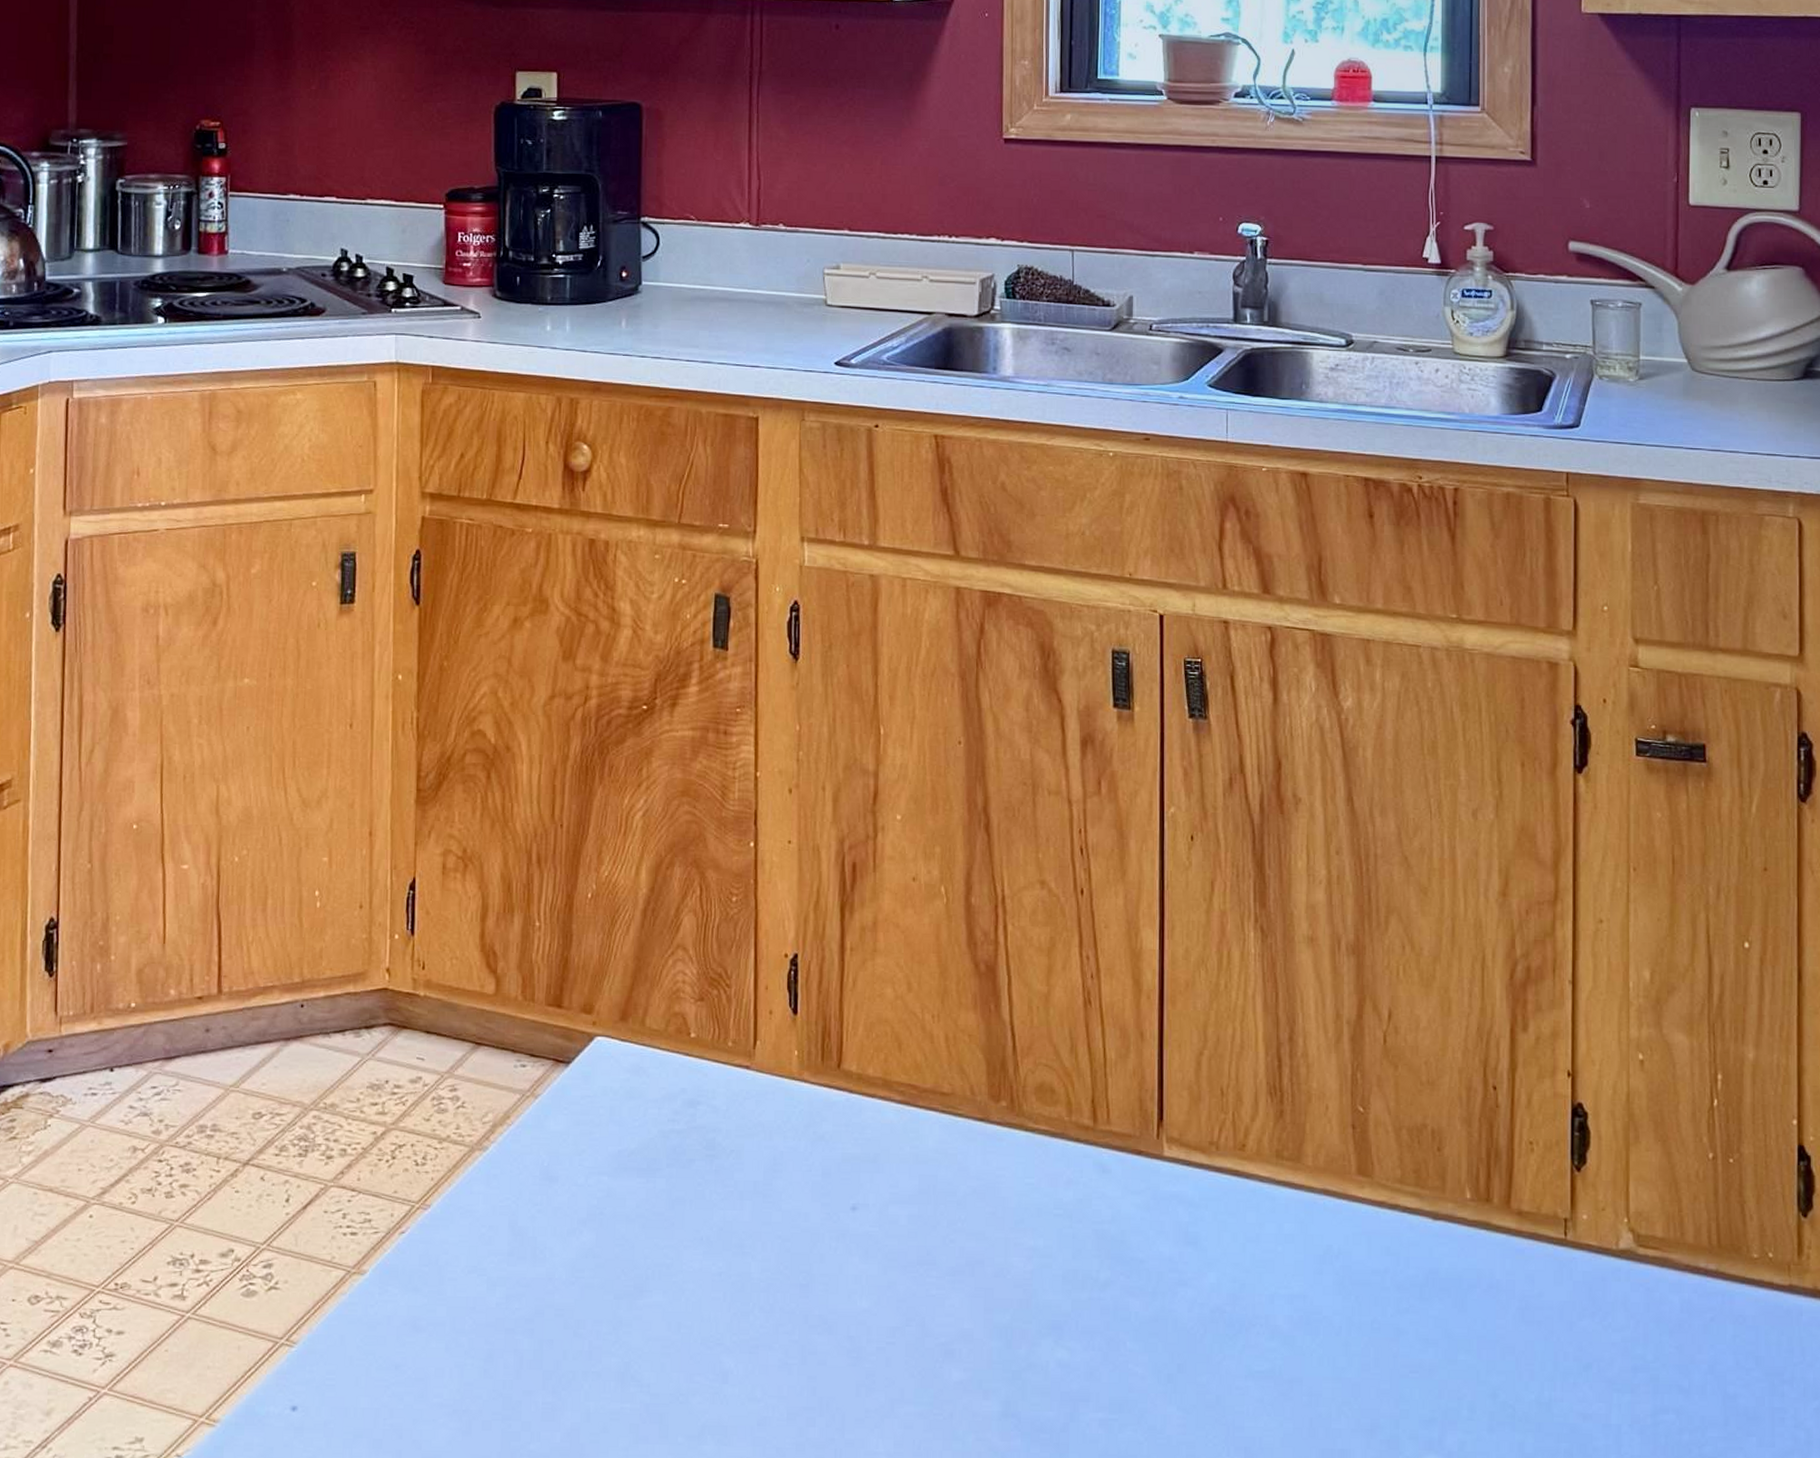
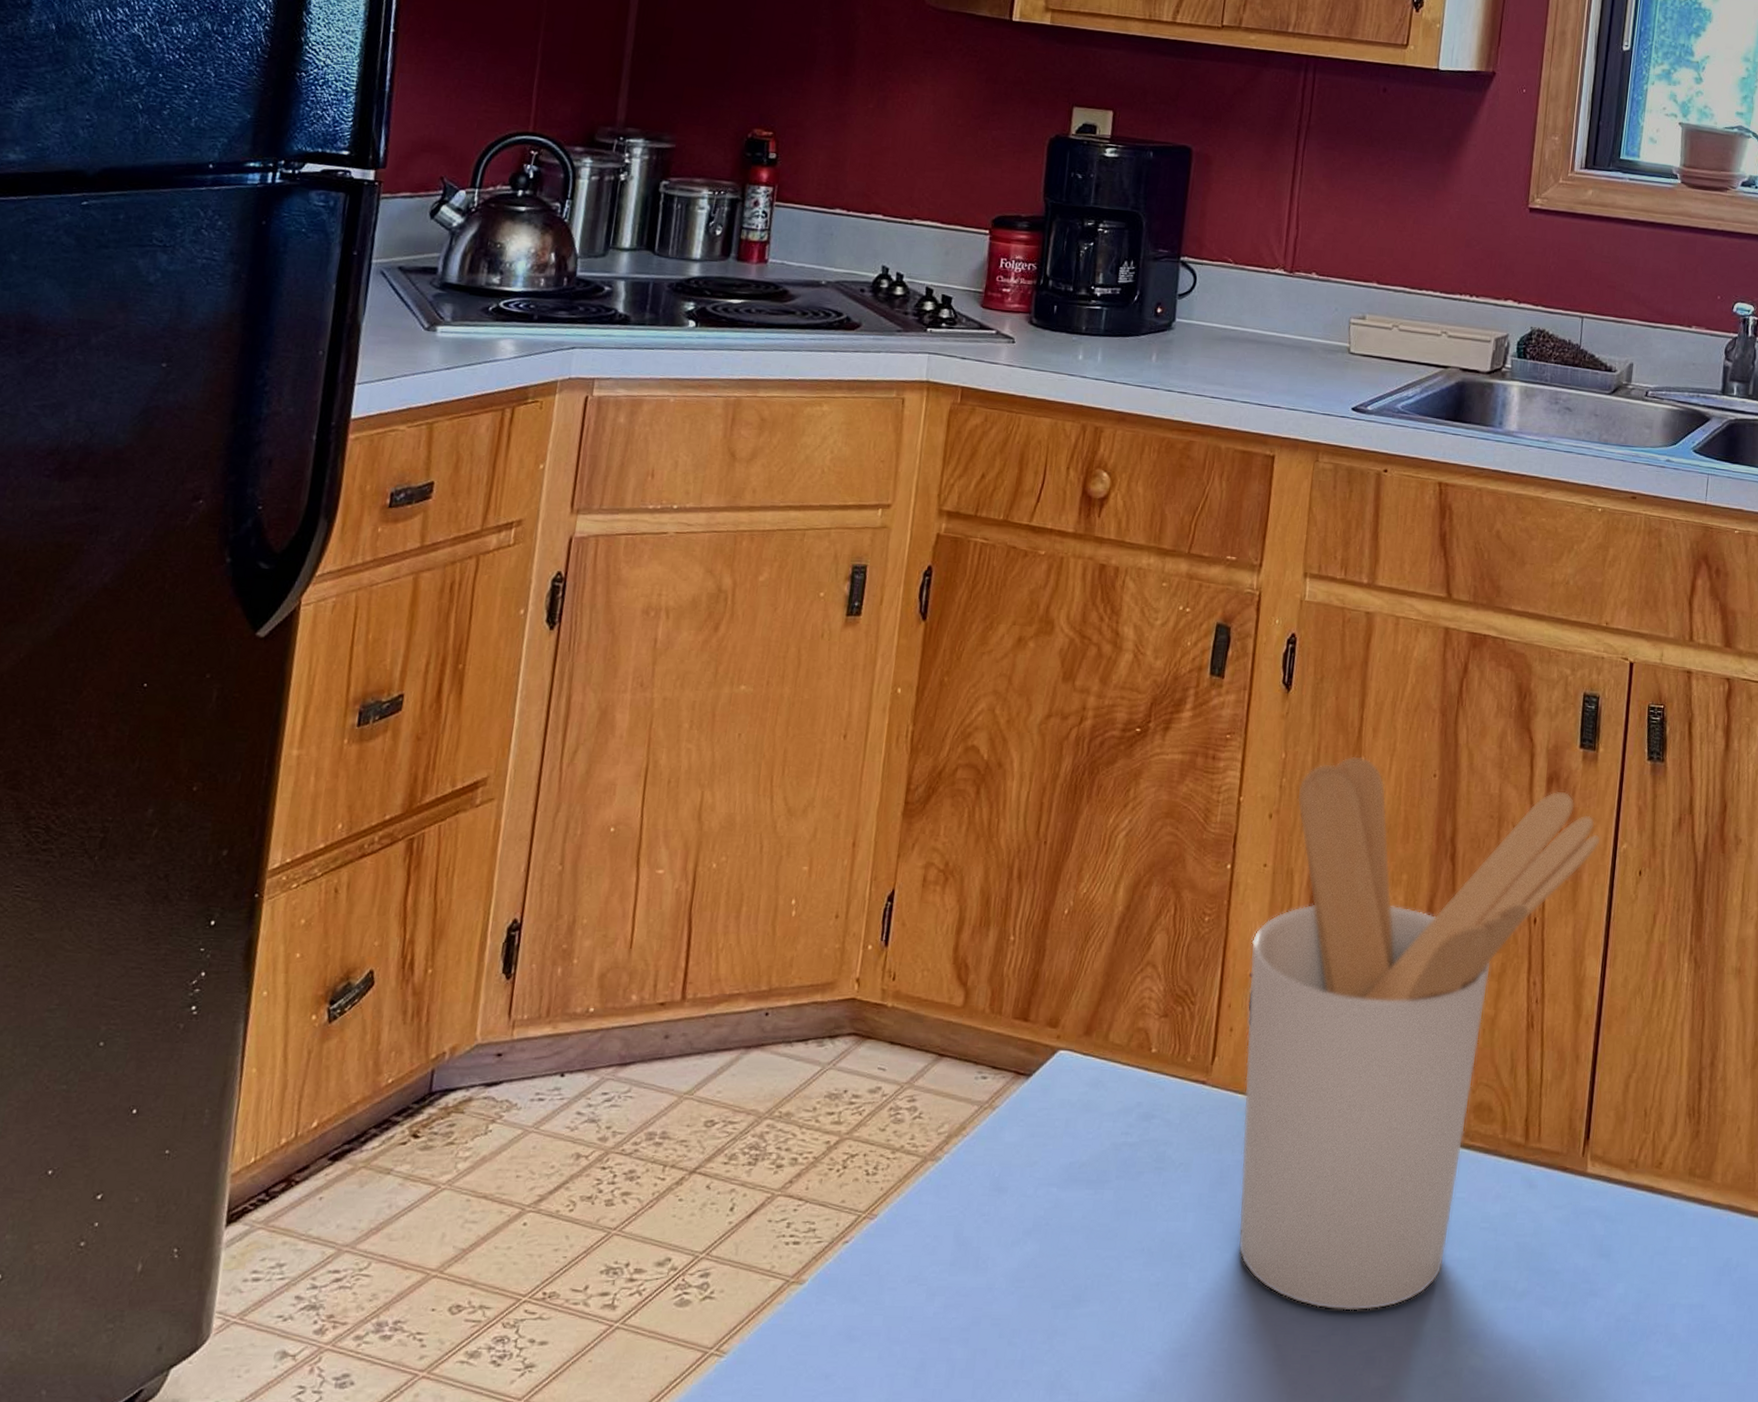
utensil holder: none [782,725,1145,1302] -> present [1238,756,1601,1311]

